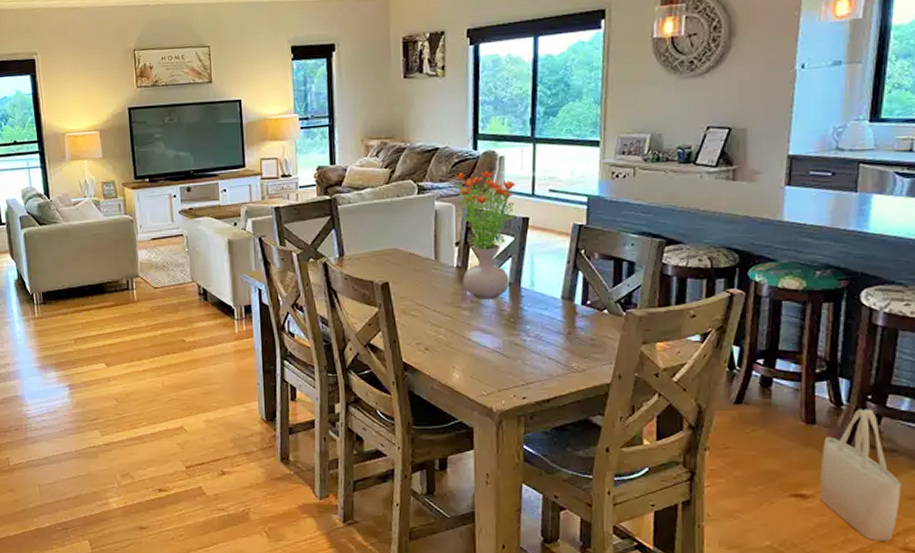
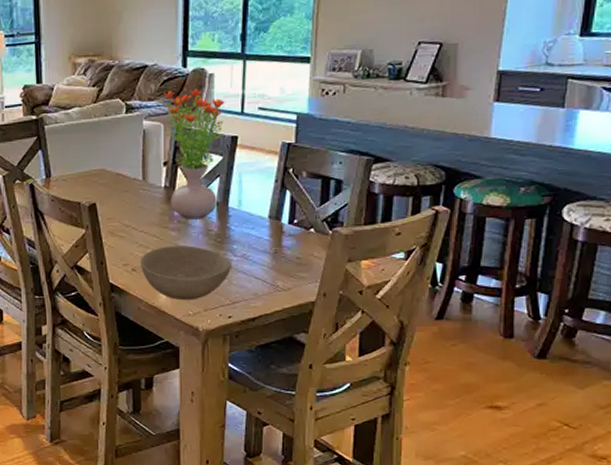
bowl: none [433,325,526,381] -> present [140,245,232,301]
shopping bag: present [820,409,903,541] -> none [515,322,595,449]

